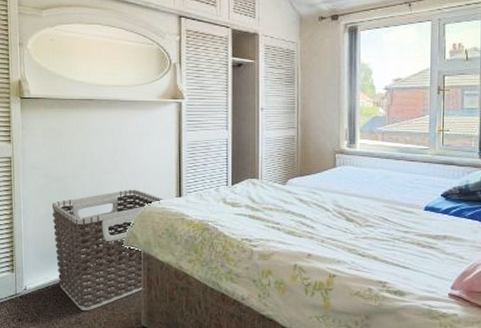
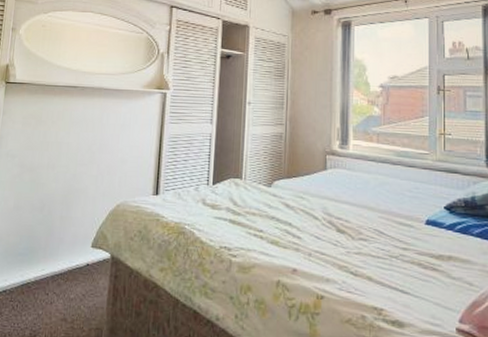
clothes hamper: present [51,189,165,310] -> none [17,183,141,322]

